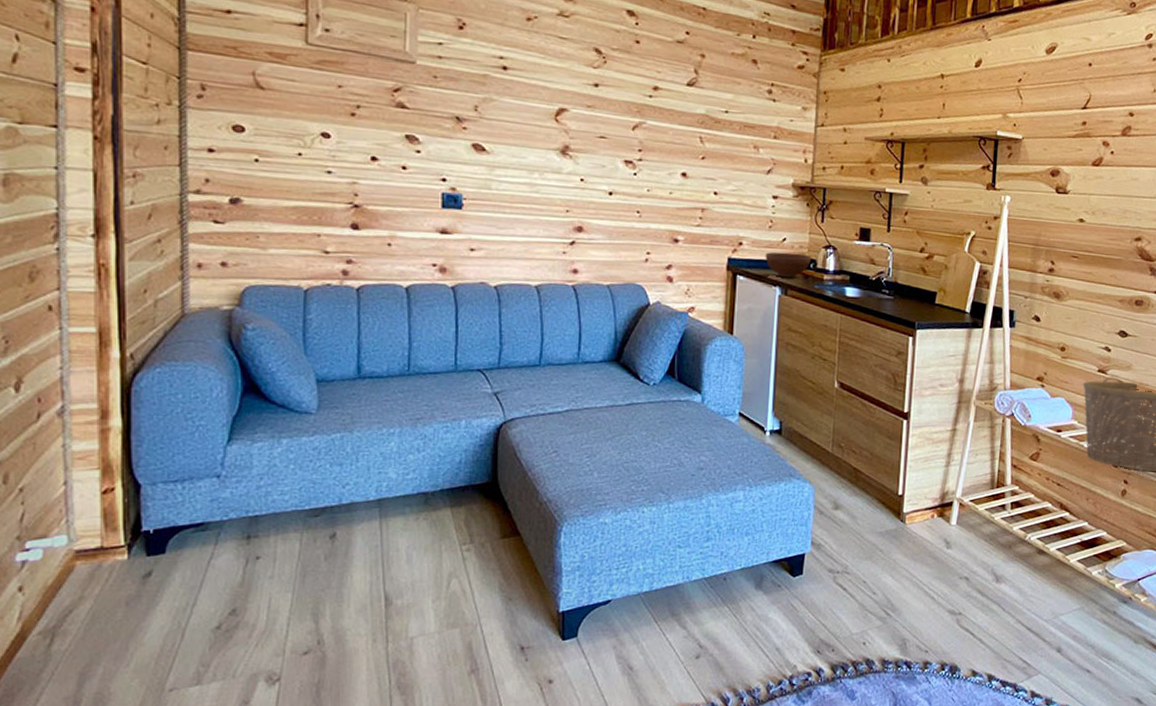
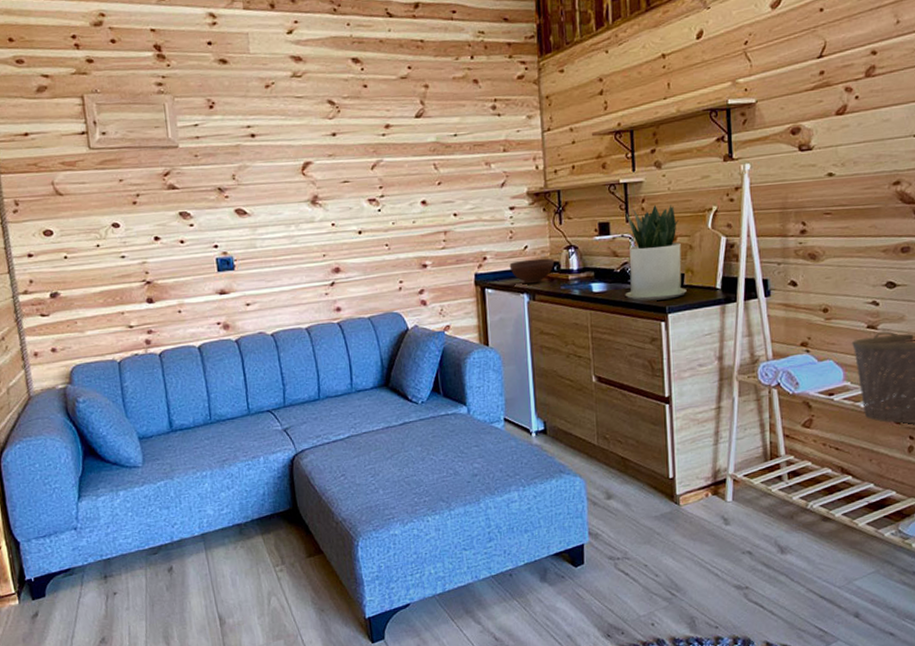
planter: none [877,219,937,316] -> present [625,204,687,302]

